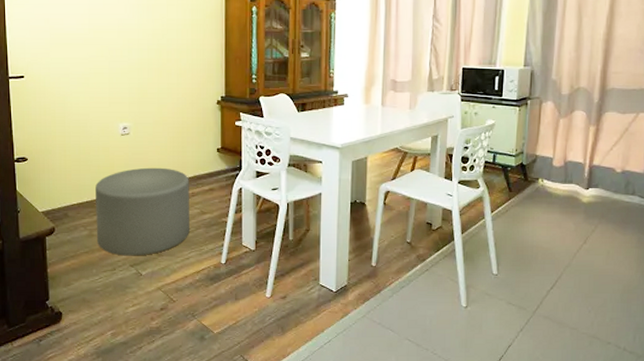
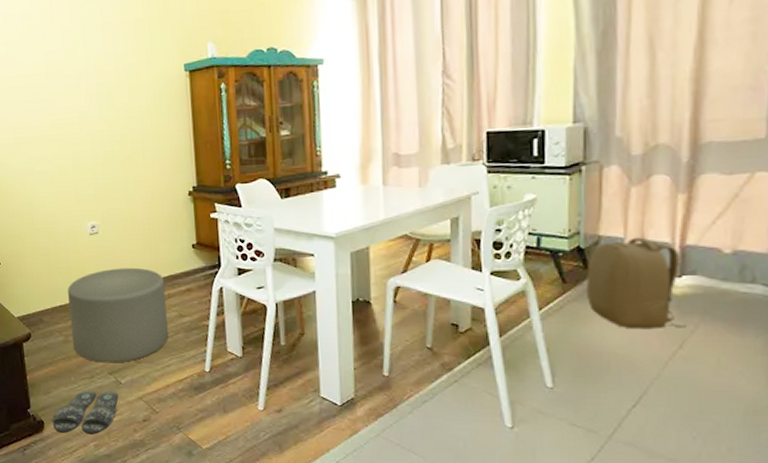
slippers: none [71,282,138,324] -> present [52,390,119,434]
backpack: none [525,157,590,229] -> present [586,237,686,330]

